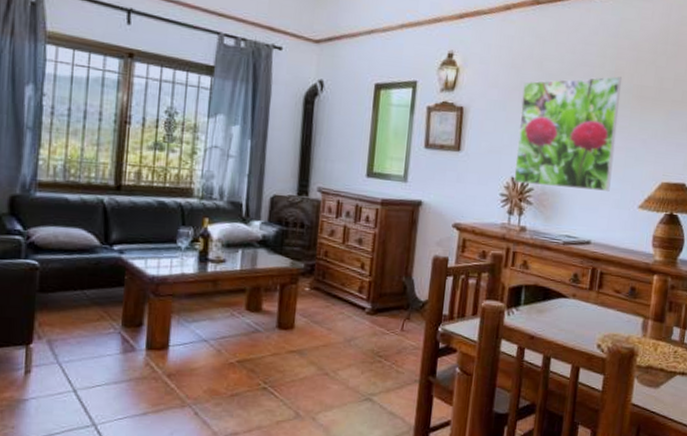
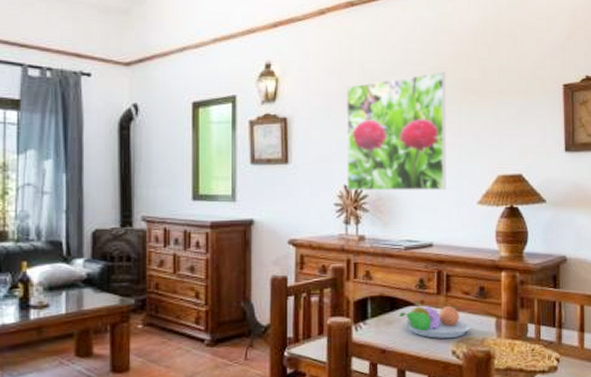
fruit bowl: none [550,295,619,332] -> present [399,302,472,338]

